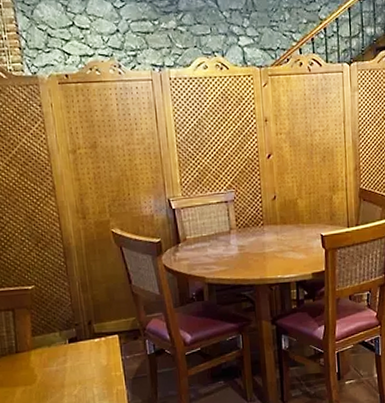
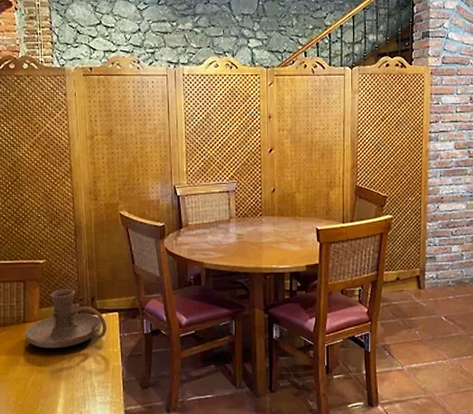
candle holder: none [18,314,108,378] -> present [24,289,108,349]

